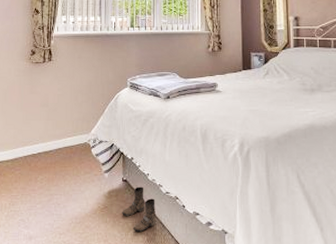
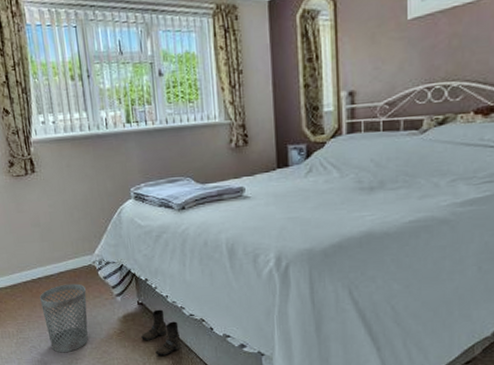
wastebasket: none [36,159,78,227] -> present [40,283,88,353]

